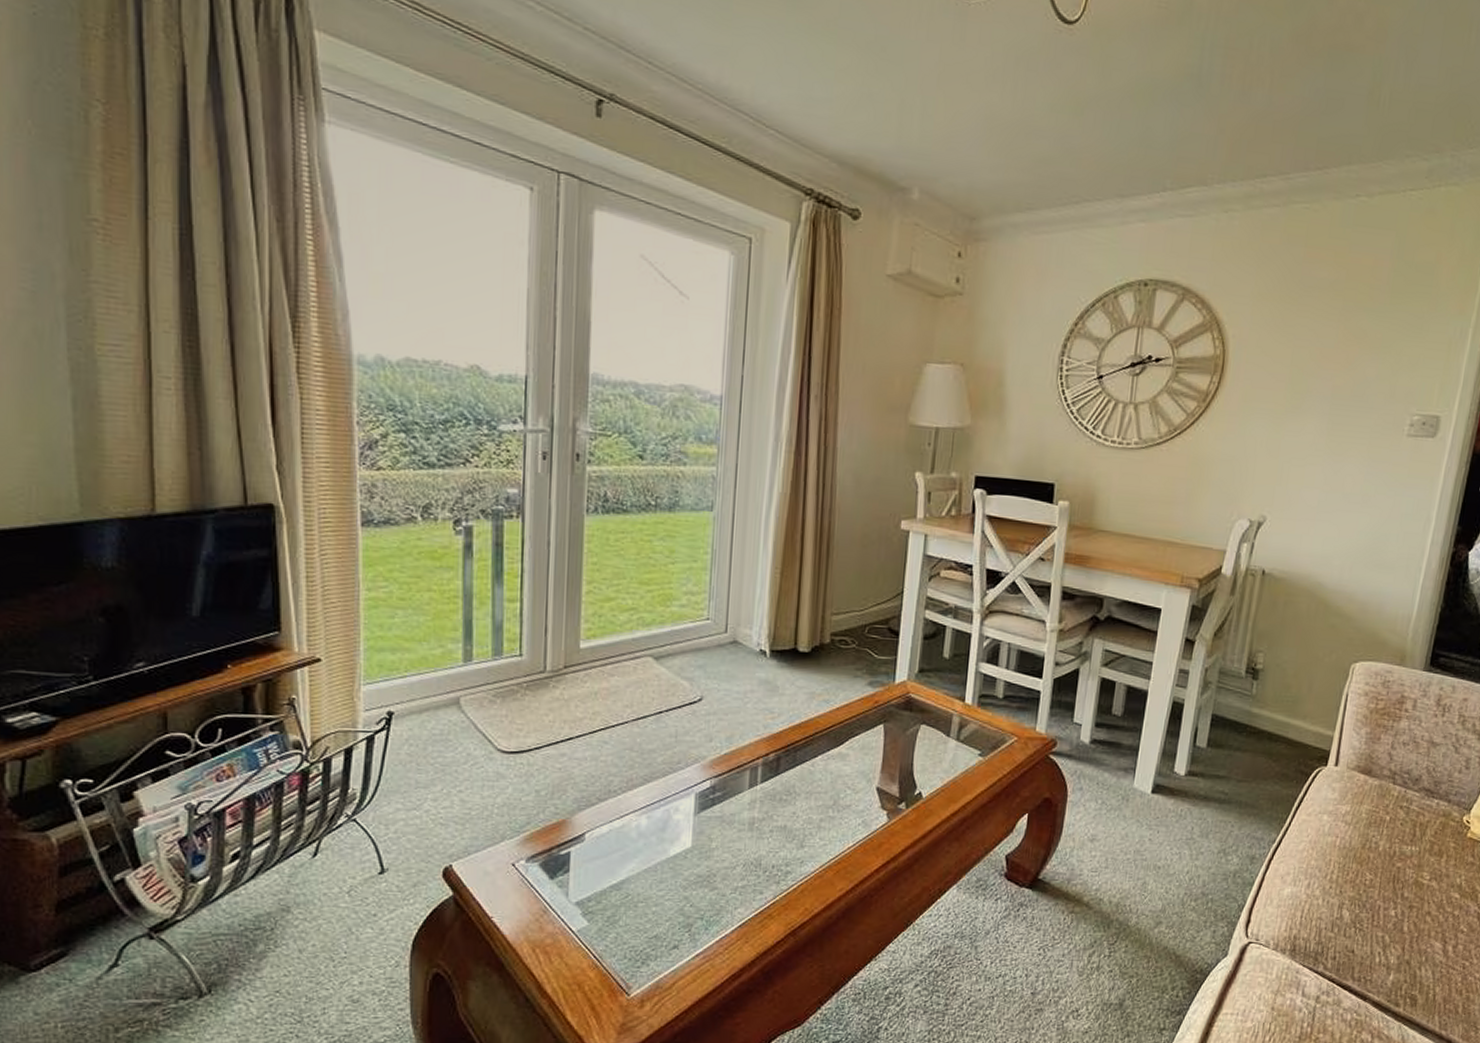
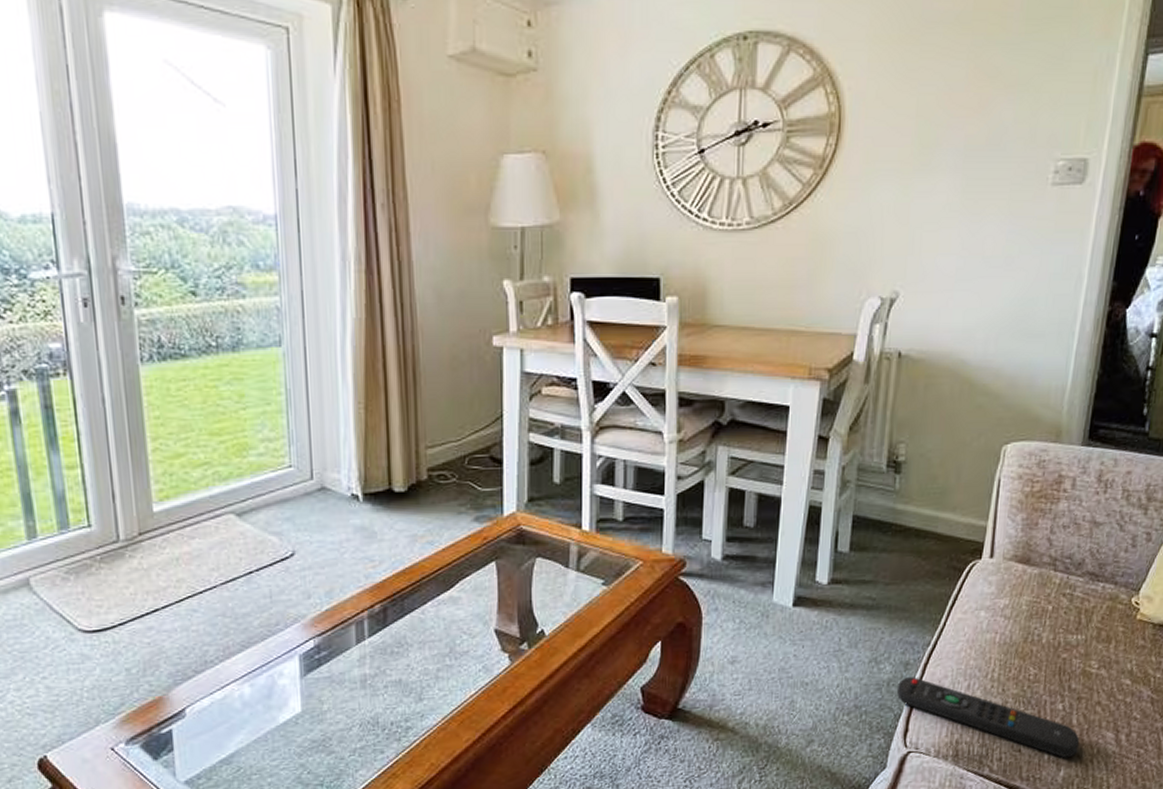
remote control: none [1242,871,1410,963] -> present [897,677,1080,758]

